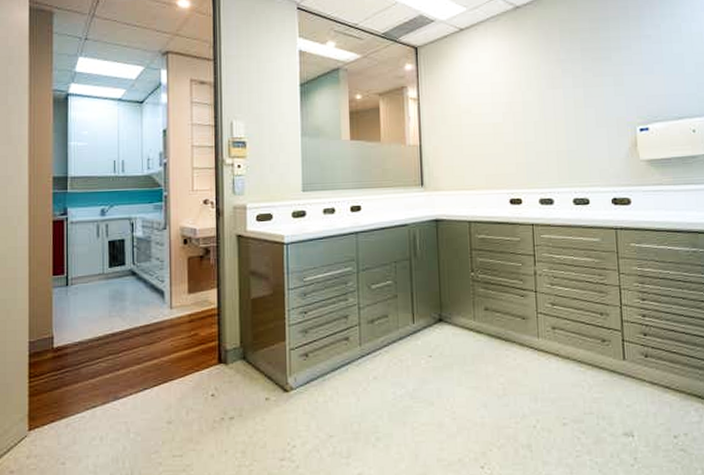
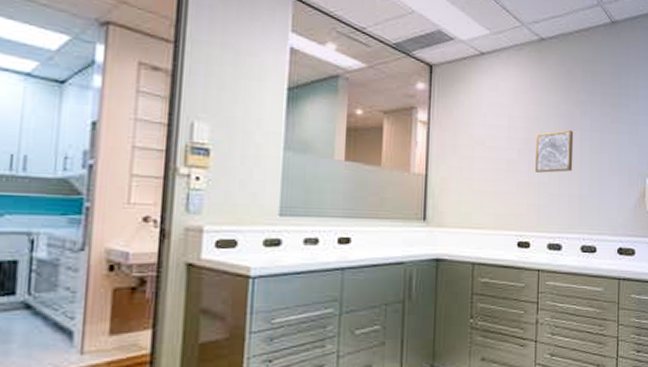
wall art: none [519,89,559,133] -> present [536,130,574,173]

